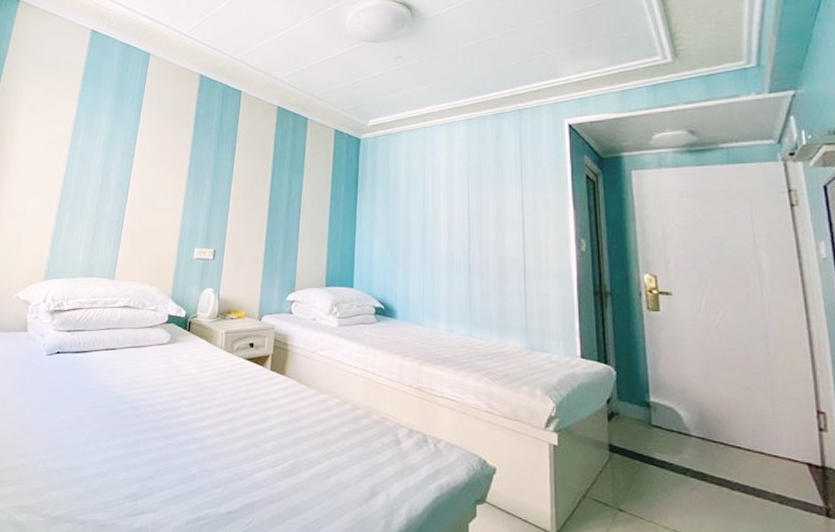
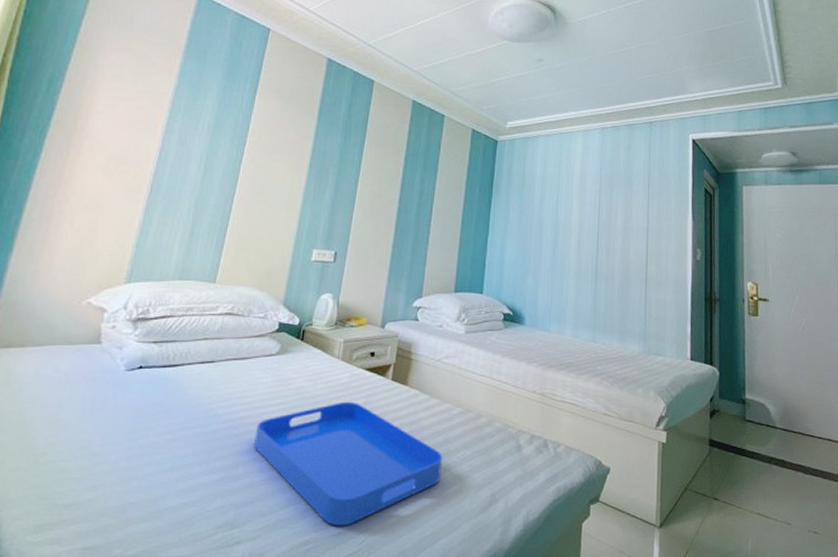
serving tray: none [152,388,323,506] -> present [254,401,443,526]

